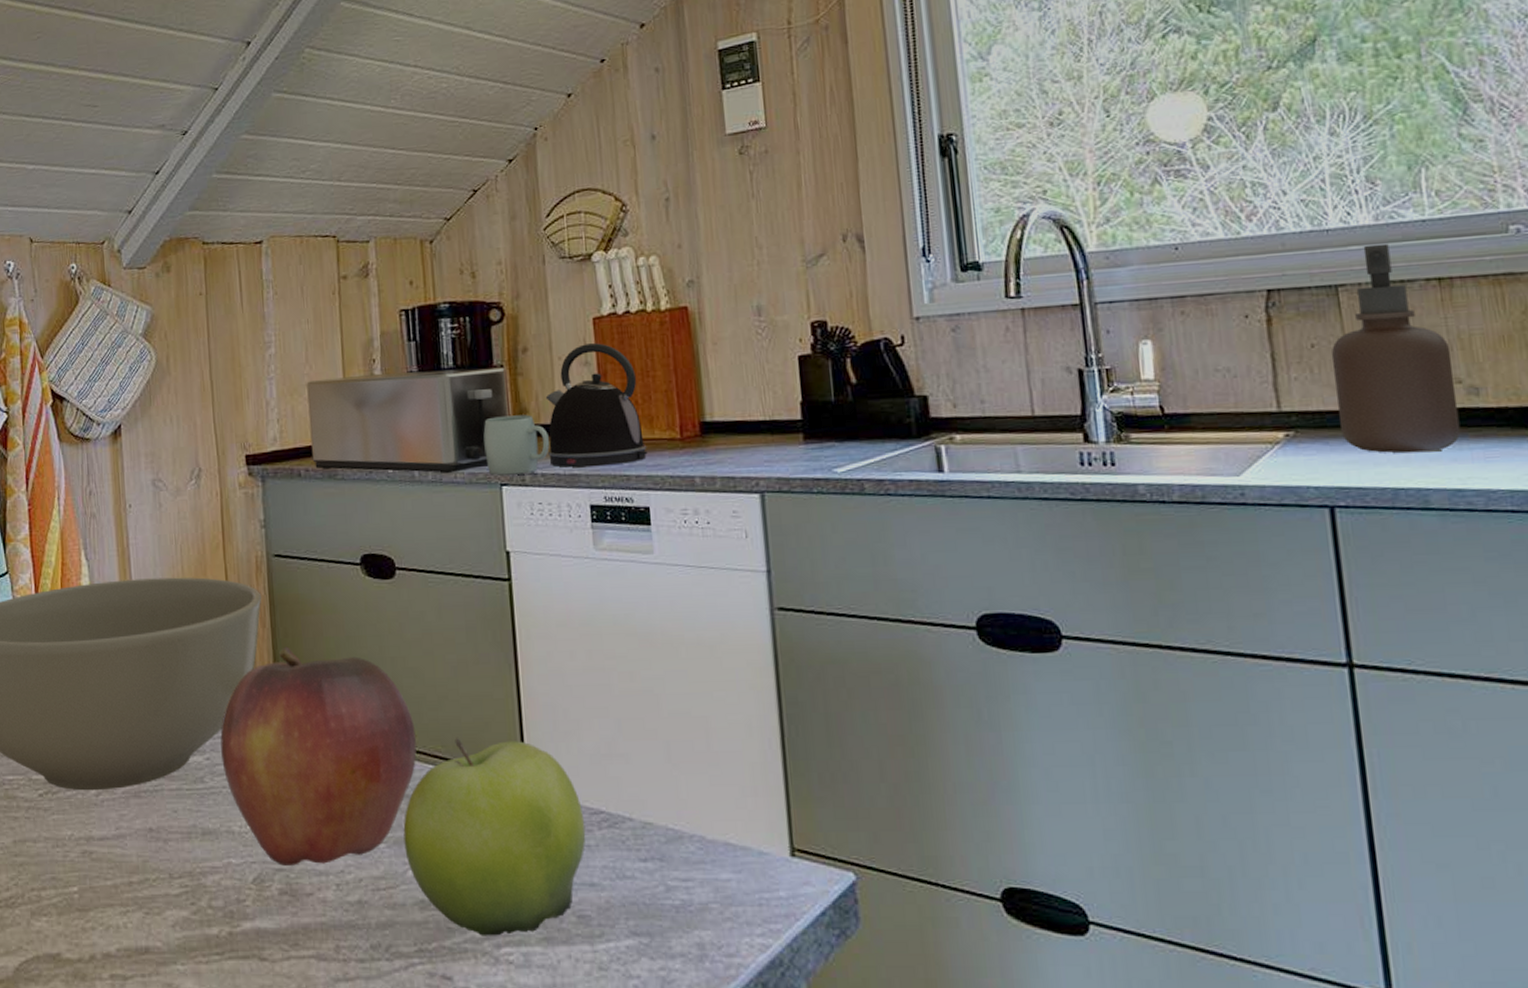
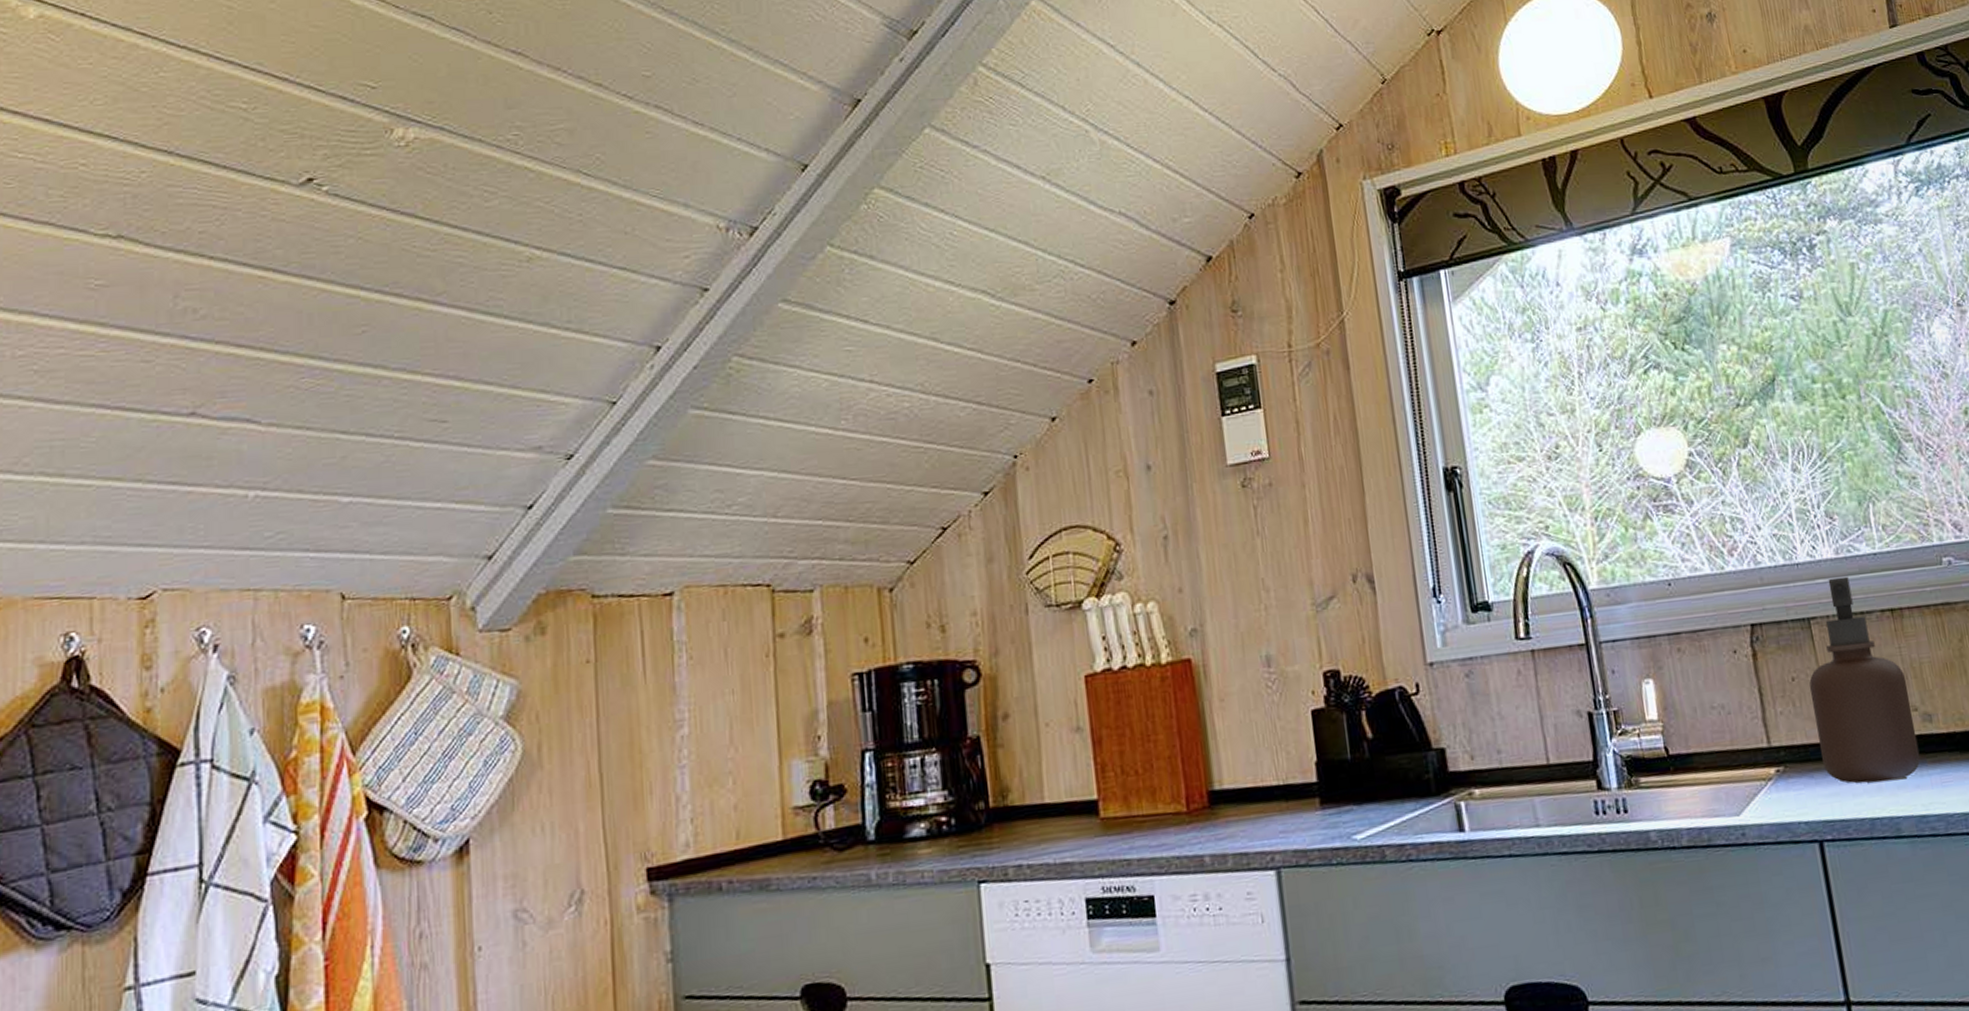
toaster: present [306,367,510,474] -> none [730,738,989,880]
mug: present [483,414,550,476] -> none [956,794,1037,872]
kettle: present [545,343,648,468] -> none [1030,704,1151,855]

